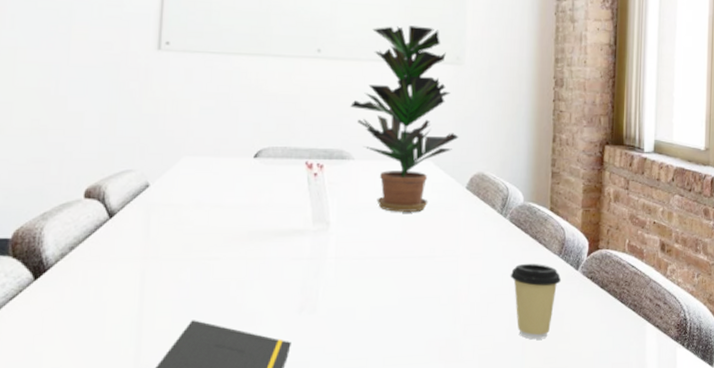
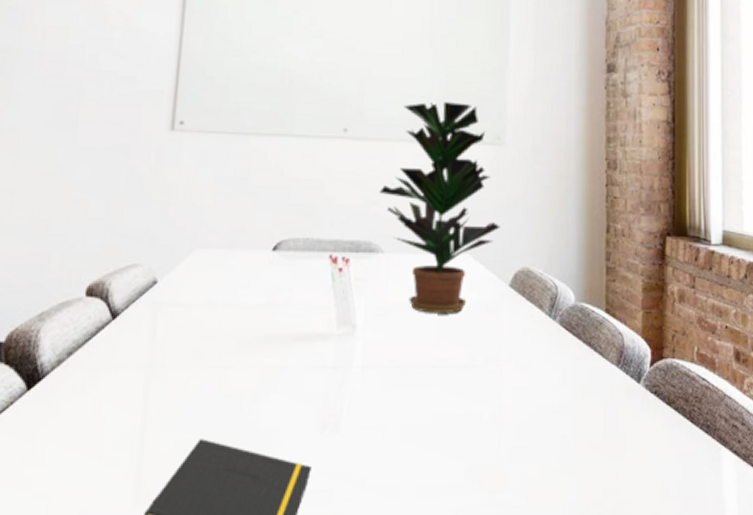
coffee cup: present [510,263,562,340] -> none [561,374,621,467]

